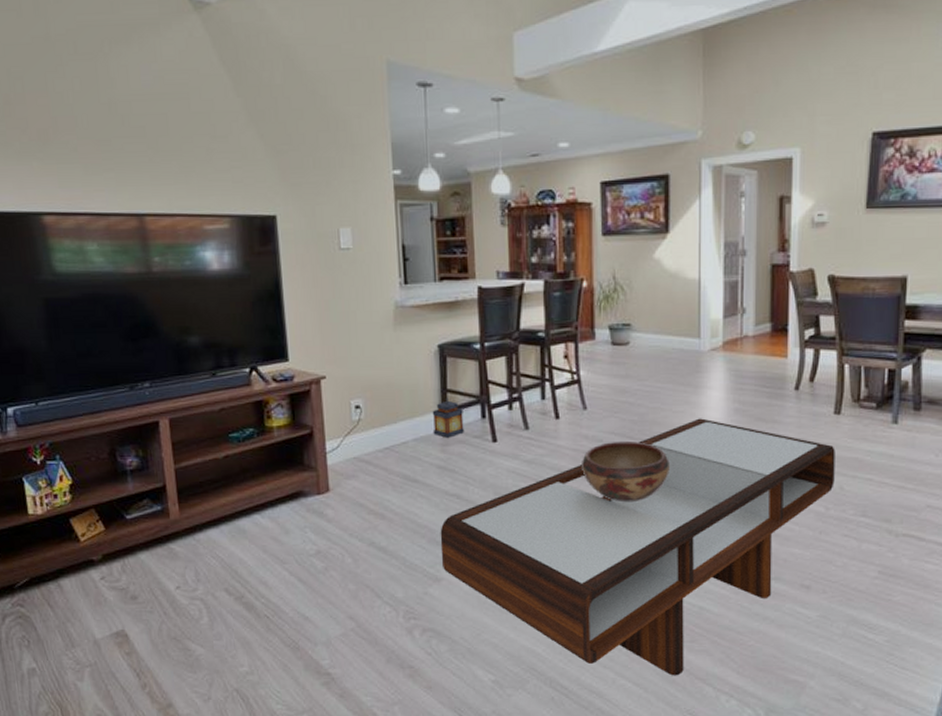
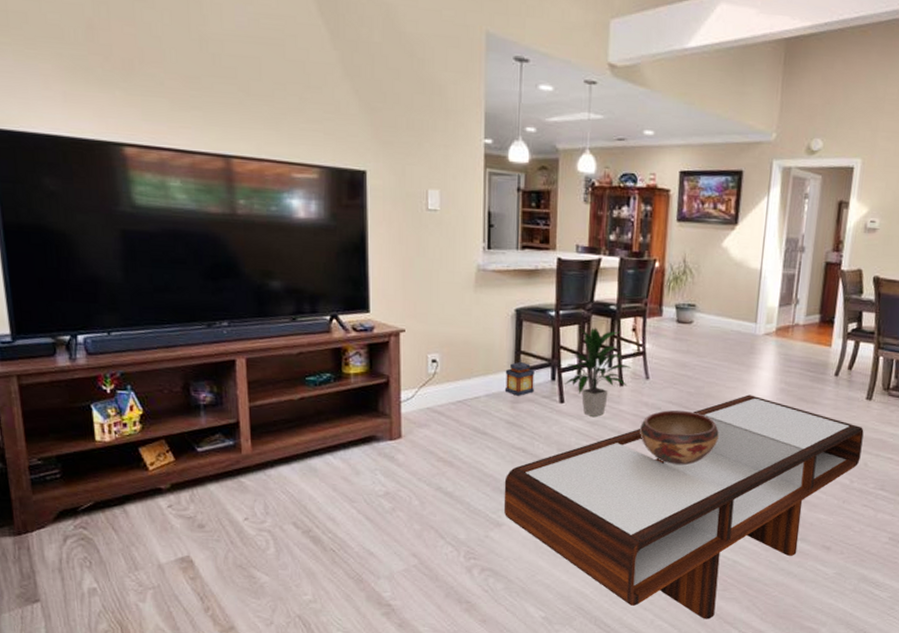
indoor plant: none [496,357,566,456] -> present [565,327,631,418]

